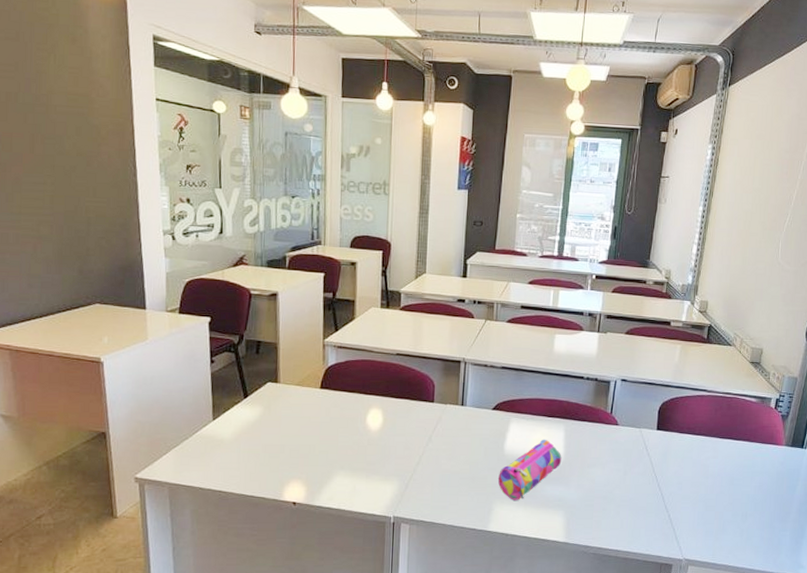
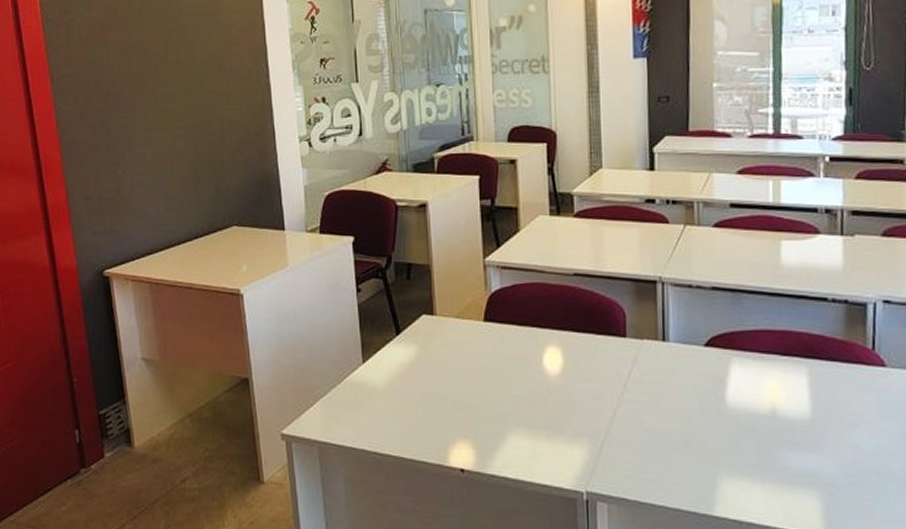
pencil case: present [498,439,562,500] -> none [721,386,809,474]

